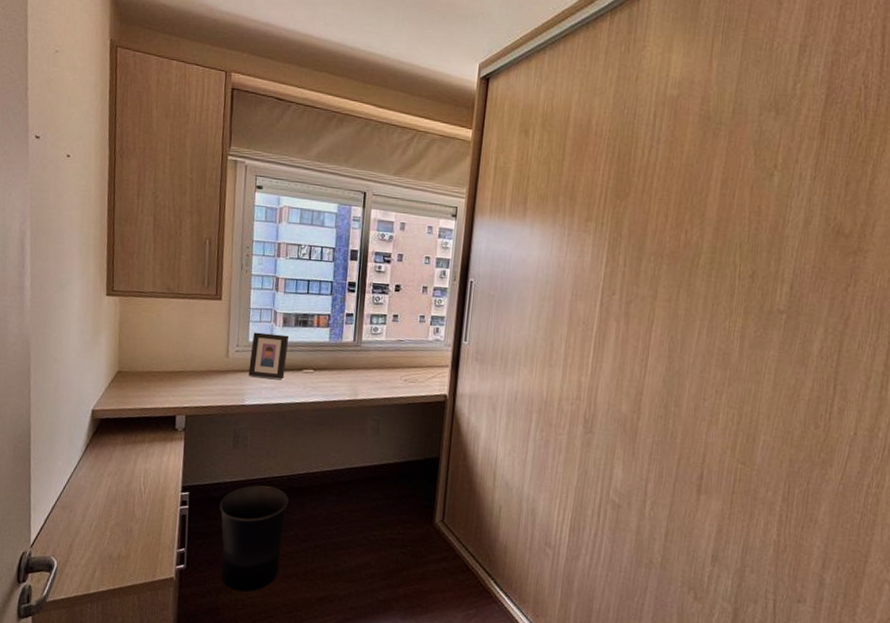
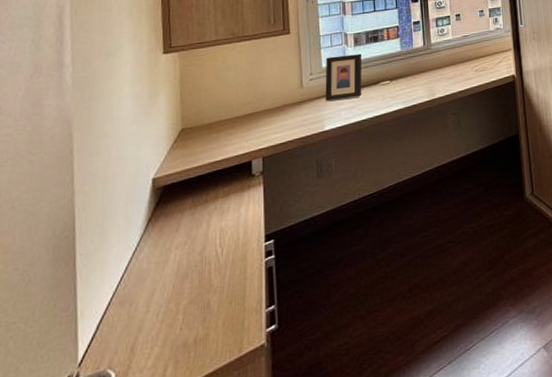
waste bin: present [220,485,289,592] -> none [310,207,382,336]

